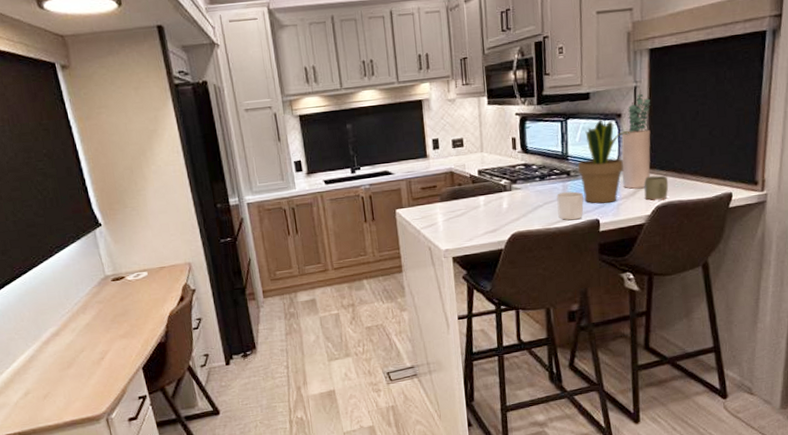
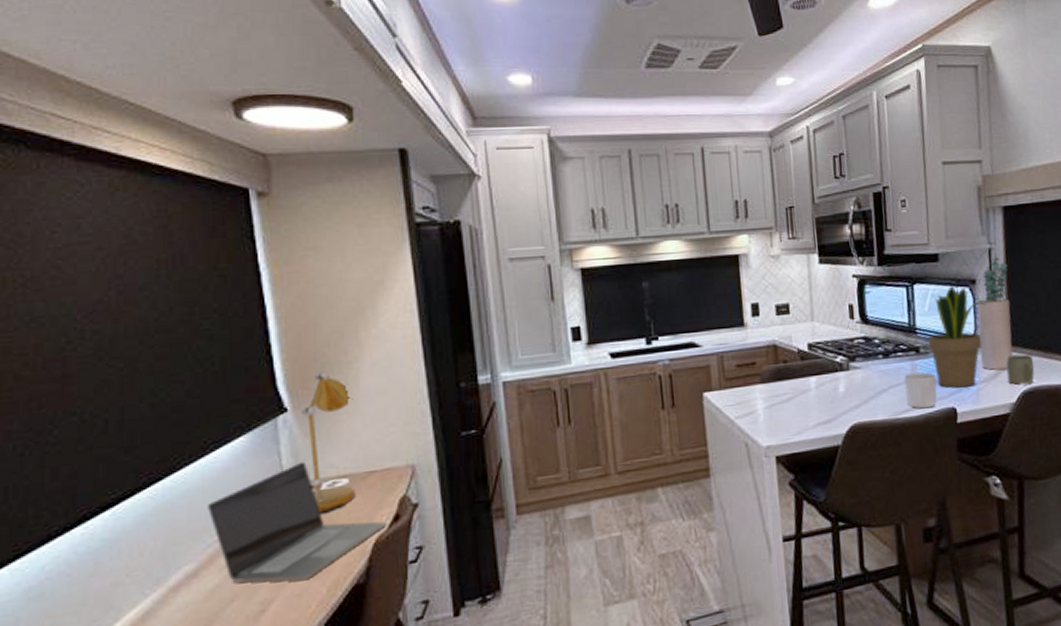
laptop: none [59,260,175,340] -> present [208,461,386,584]
desk lamp: none [111,197,153,295] -> present [302,371,355,514]

